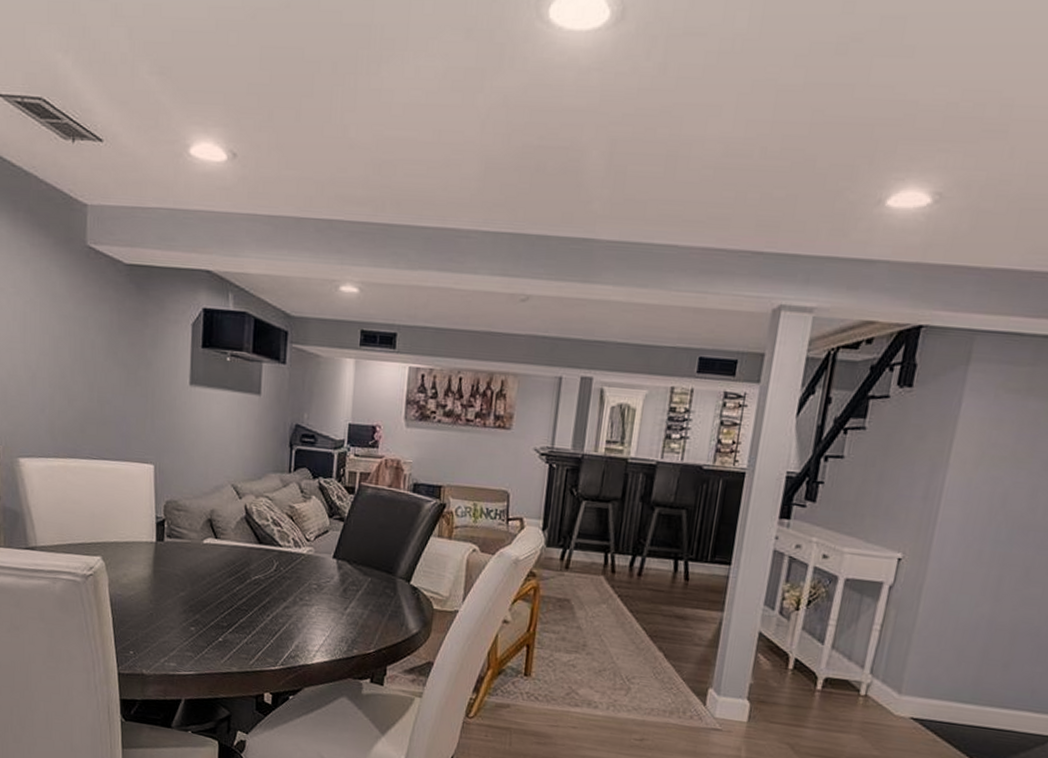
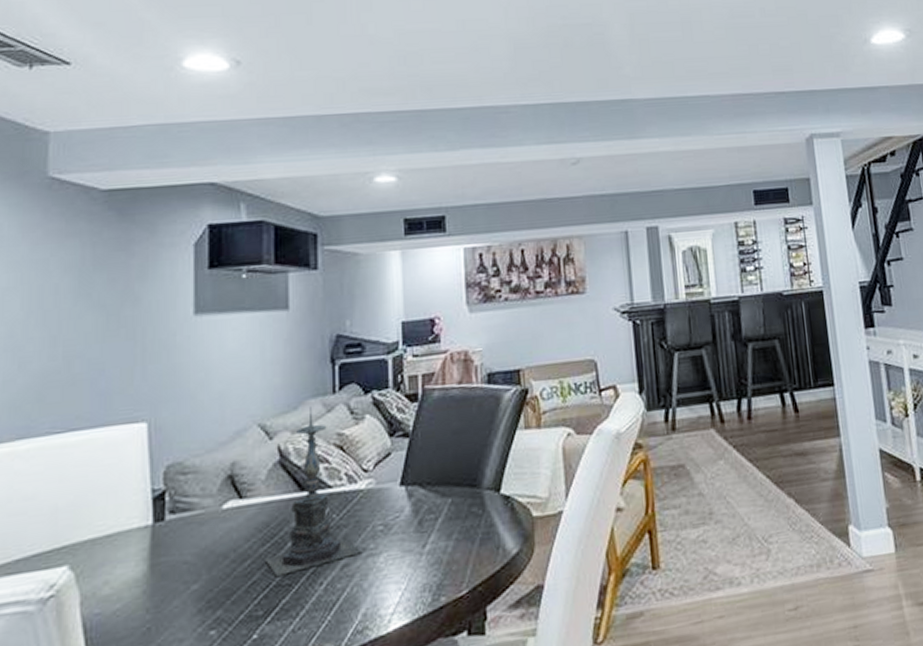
candle holder: none [231,479,300,603] -> present [265,407,363,576]

